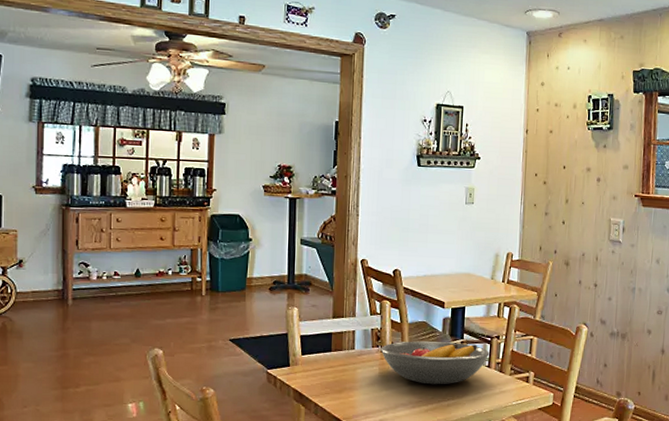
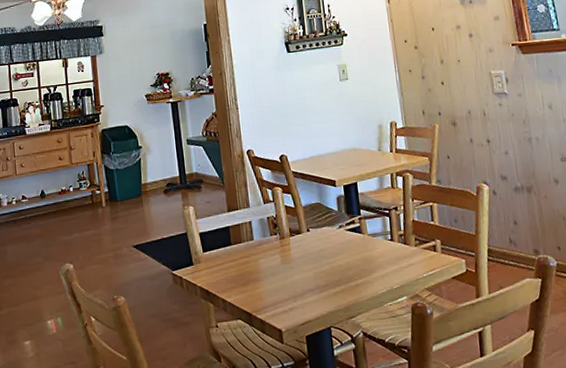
fruit bowl: present [380,341,490,385] -> none [279,219,390,267]

